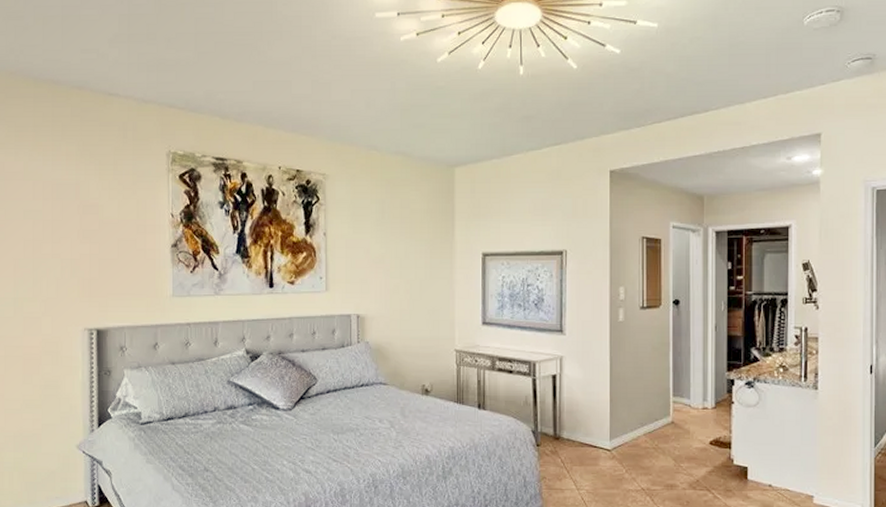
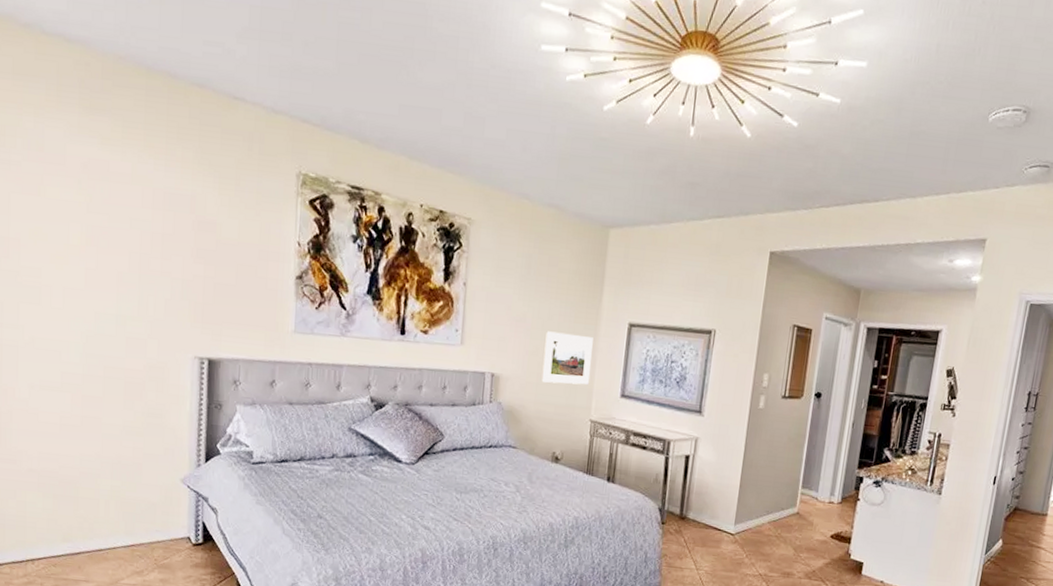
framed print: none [405,269,451,318] -> present [541,331,593,385]

